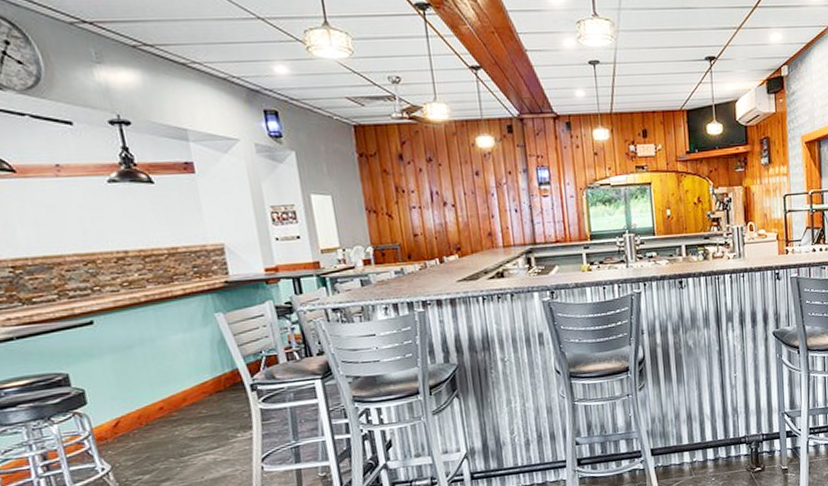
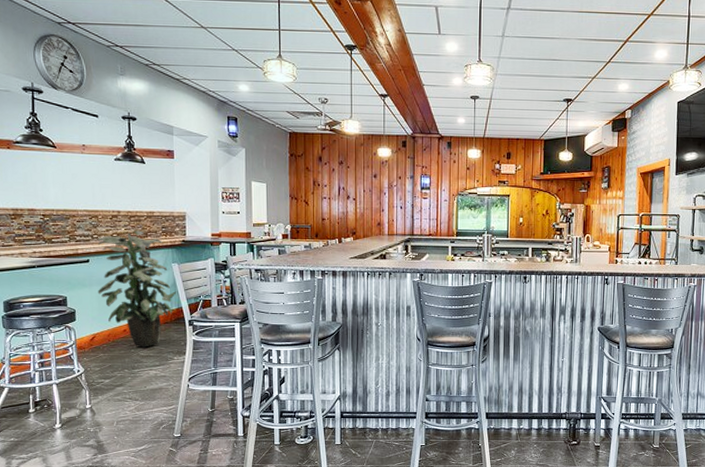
indoor plant: none [100,274,228,428] -> present [97,230,177,348]

